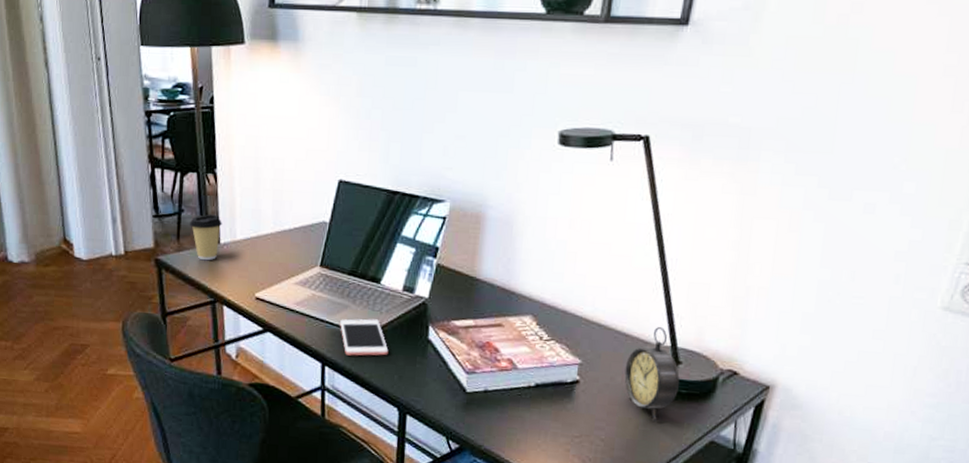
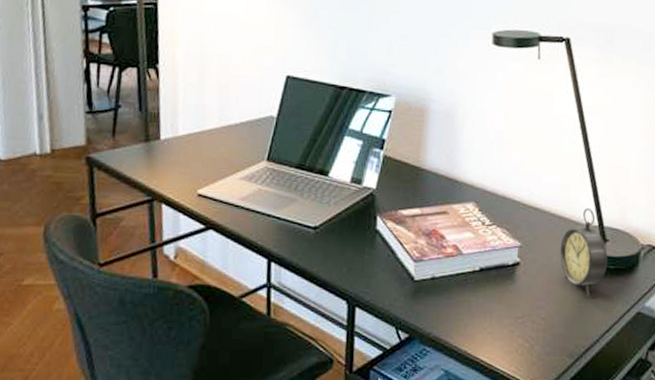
coffee cup: present [190,214,222,261] -> none [127,109,163,158]
cell phone: present [340,319,389,356] -> none [287,211,337,250]

